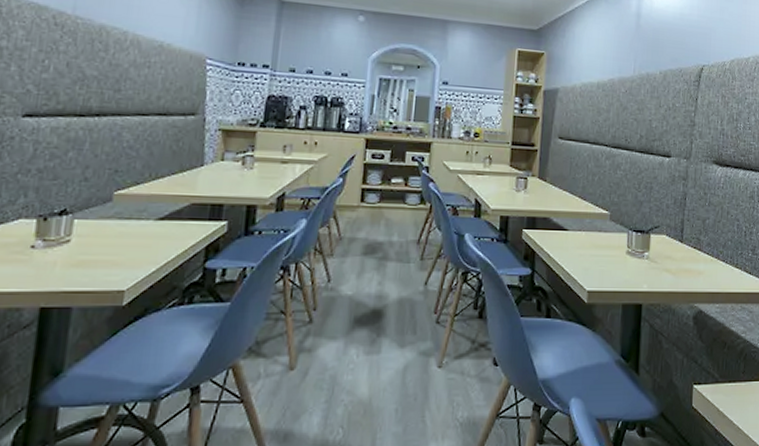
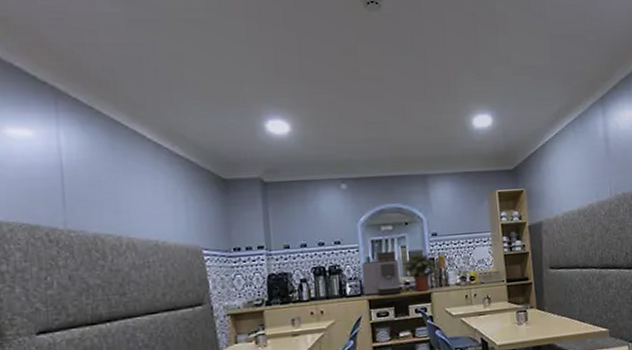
coffee machine: none [362,92,404,139] -> present [361,251,401,296]
potted plant: none [407,100,447,140] -> present [402,253,440,292]

